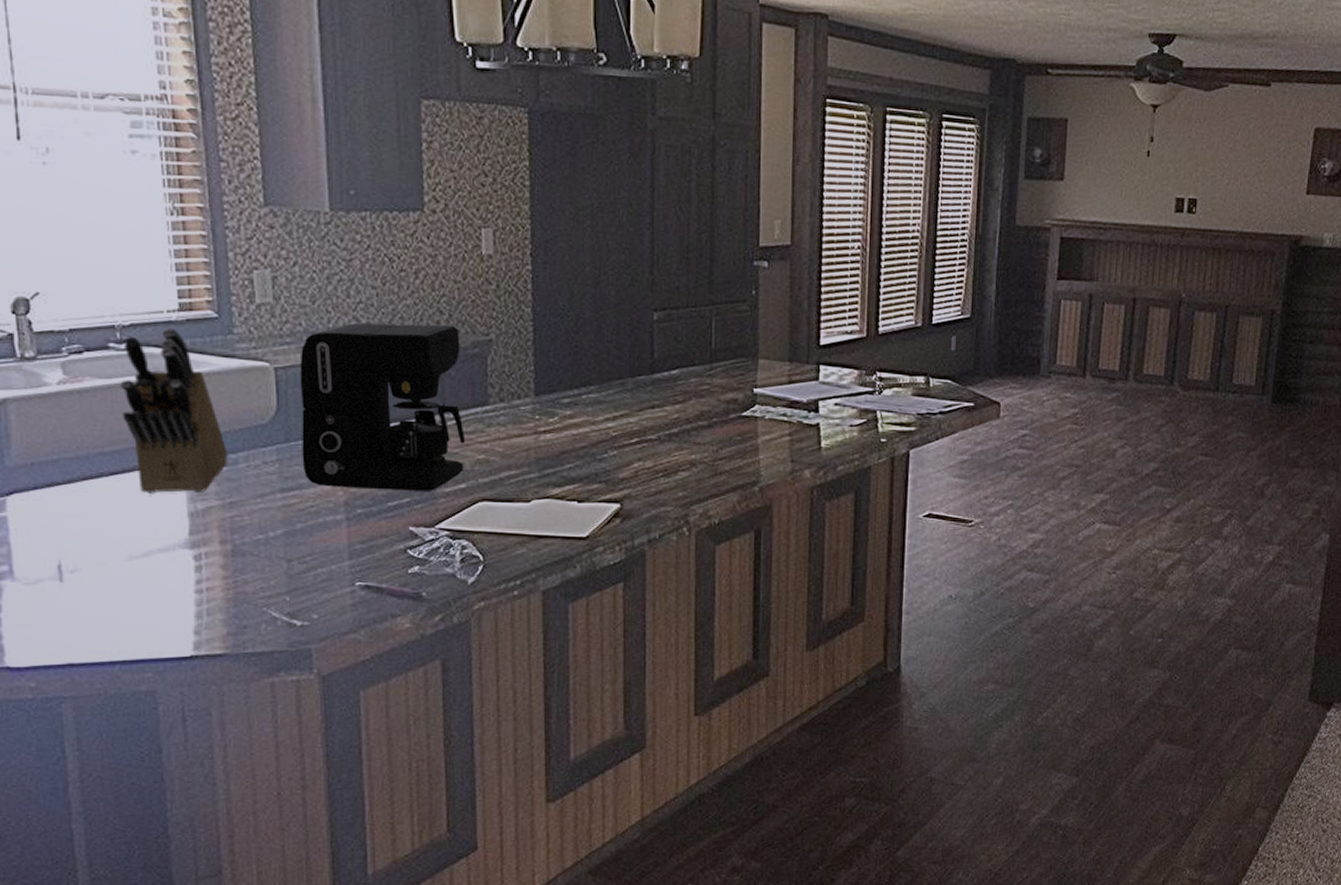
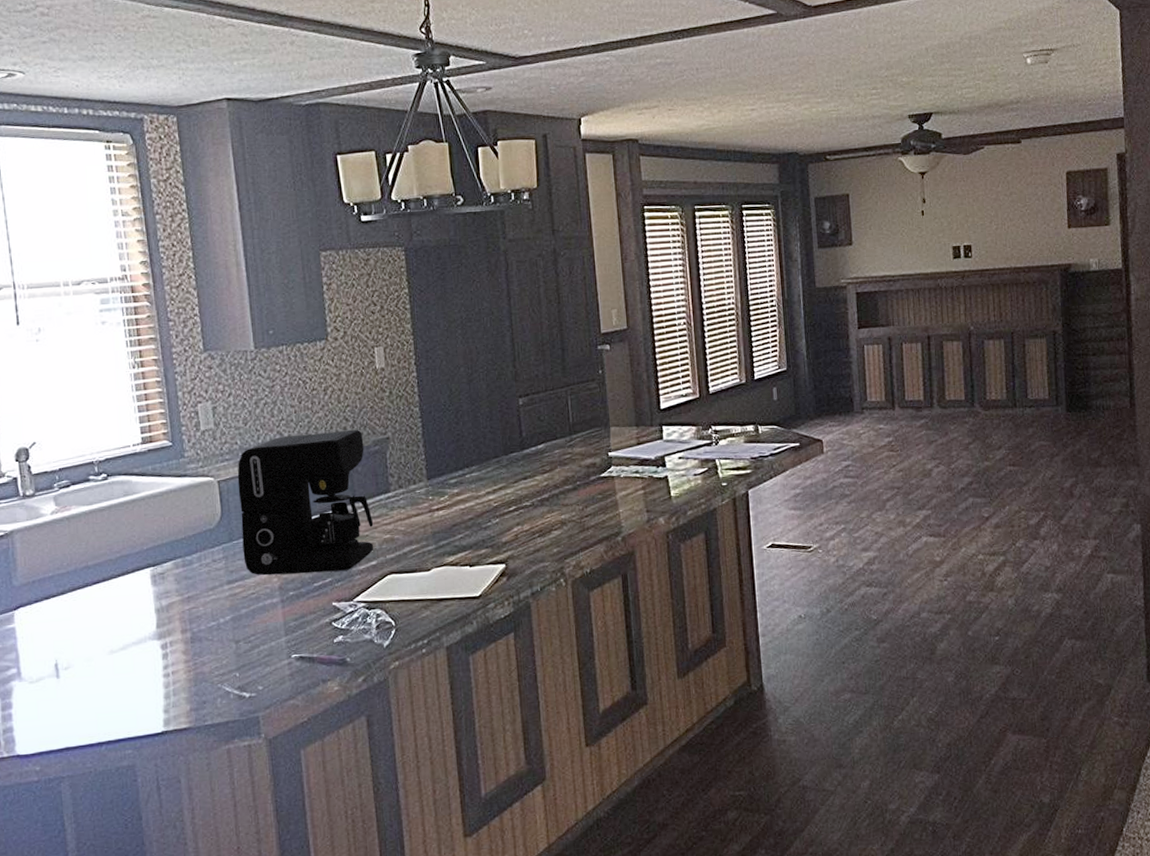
knife block: present [120,327,228,494] -> none [98,458,185,597]

